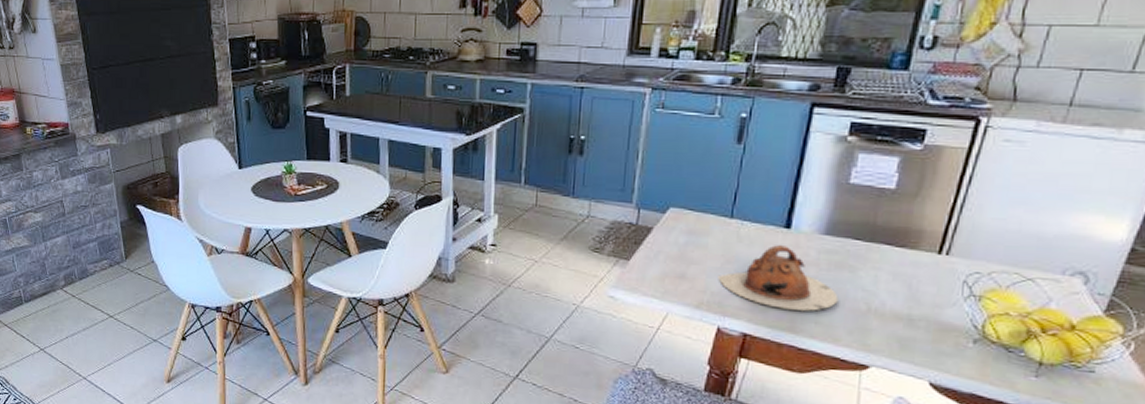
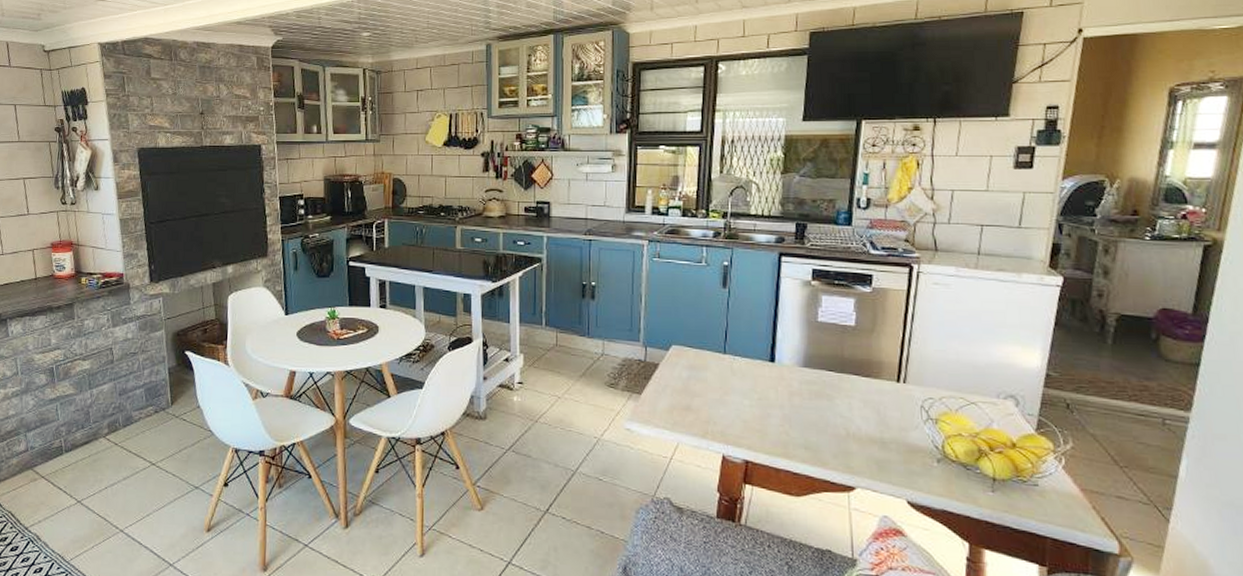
teapot: present [718,245,839,311] -> none [718,377,822,437]

